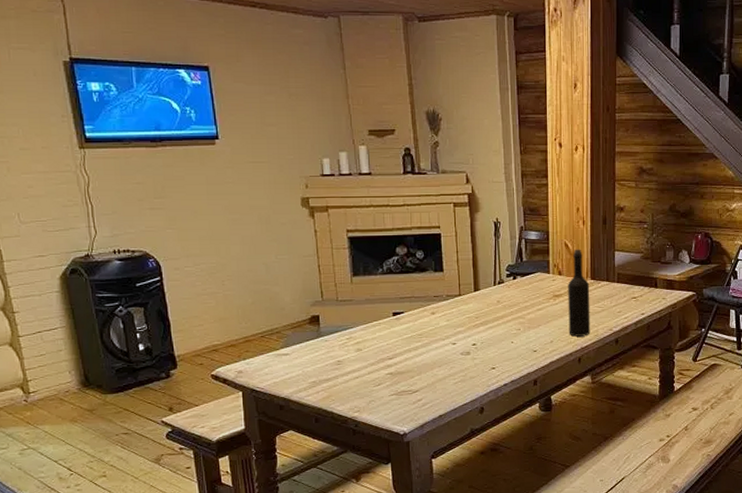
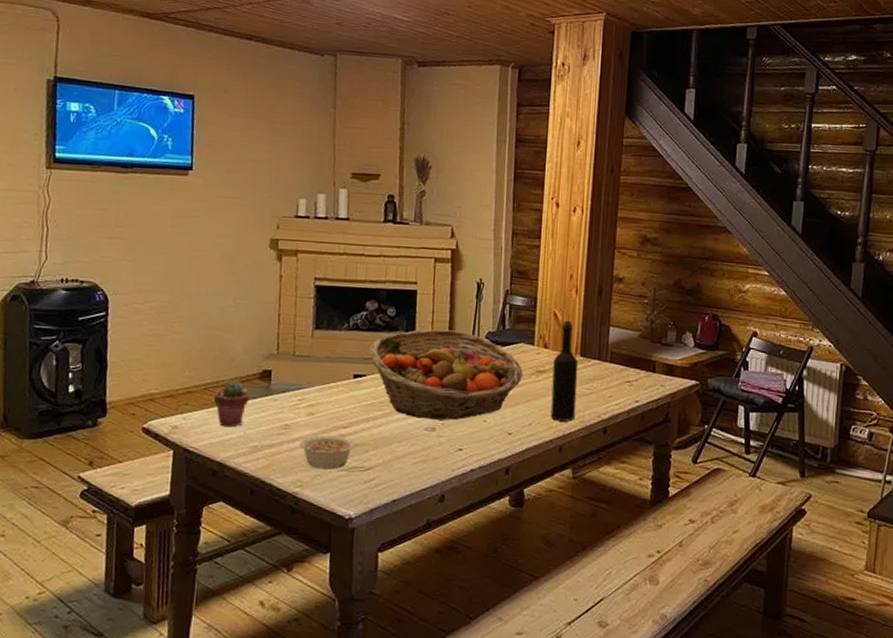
potted succulent: none [271,328,303,368] -> present [214,381,250,428]
legume: none [352,366,402,396] -> present [299,435,356,470]
fruit basket: none [404,266,542,345] -> present [369,329,524,420]

